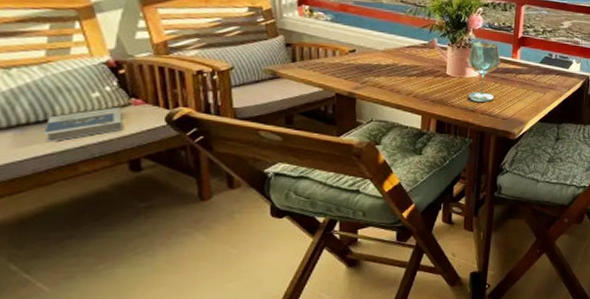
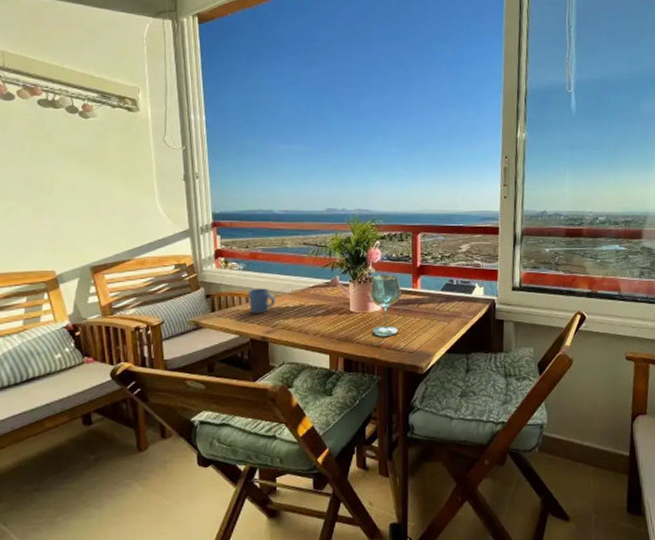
hardback book: present [43,106,124,143] -> none [20,365,79,402]
mug: none [335,42,366,69] -> present [248,288,275,314]

